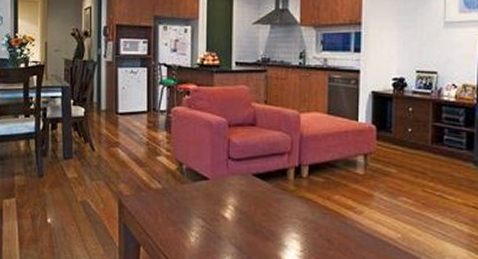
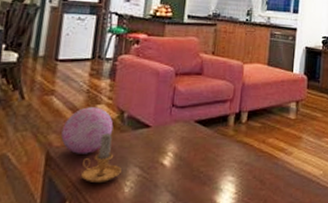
decorative orb: none [129,159,174,204] -> present [61,107,114,154]
candle: none [151,183,186,232] -> present [81,132,121,184]

